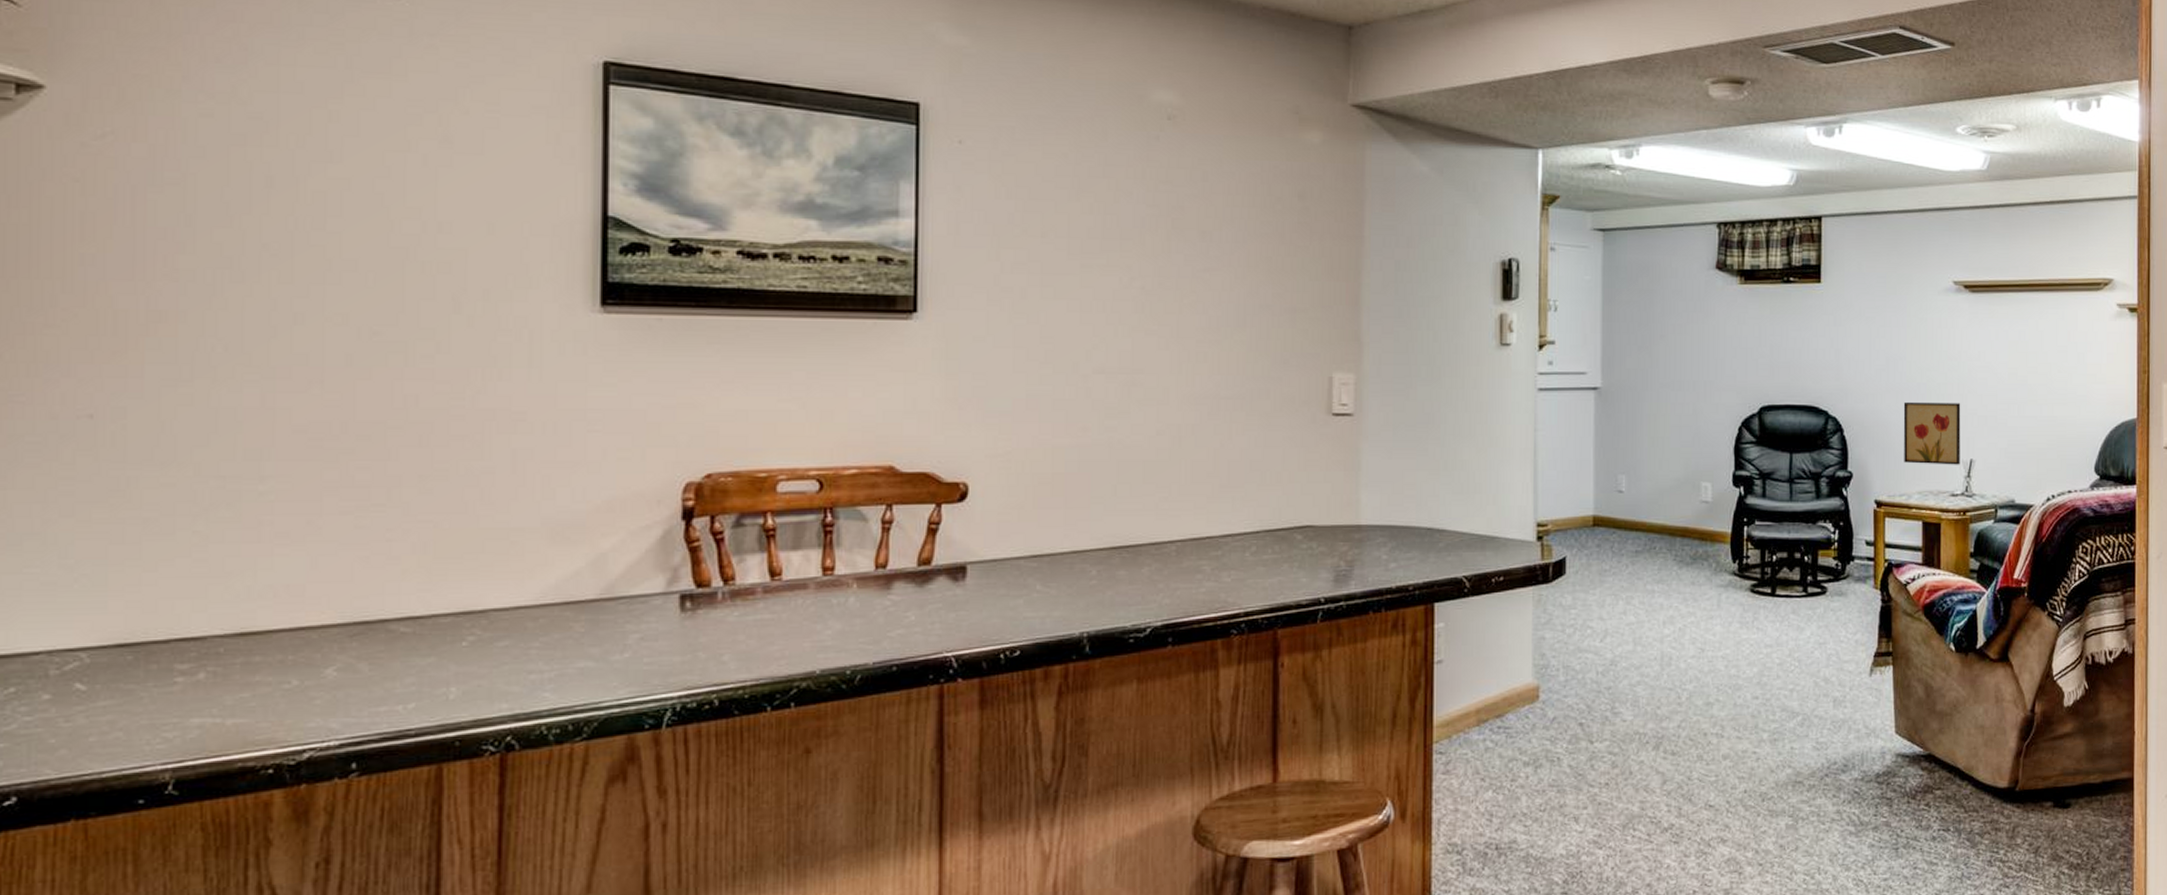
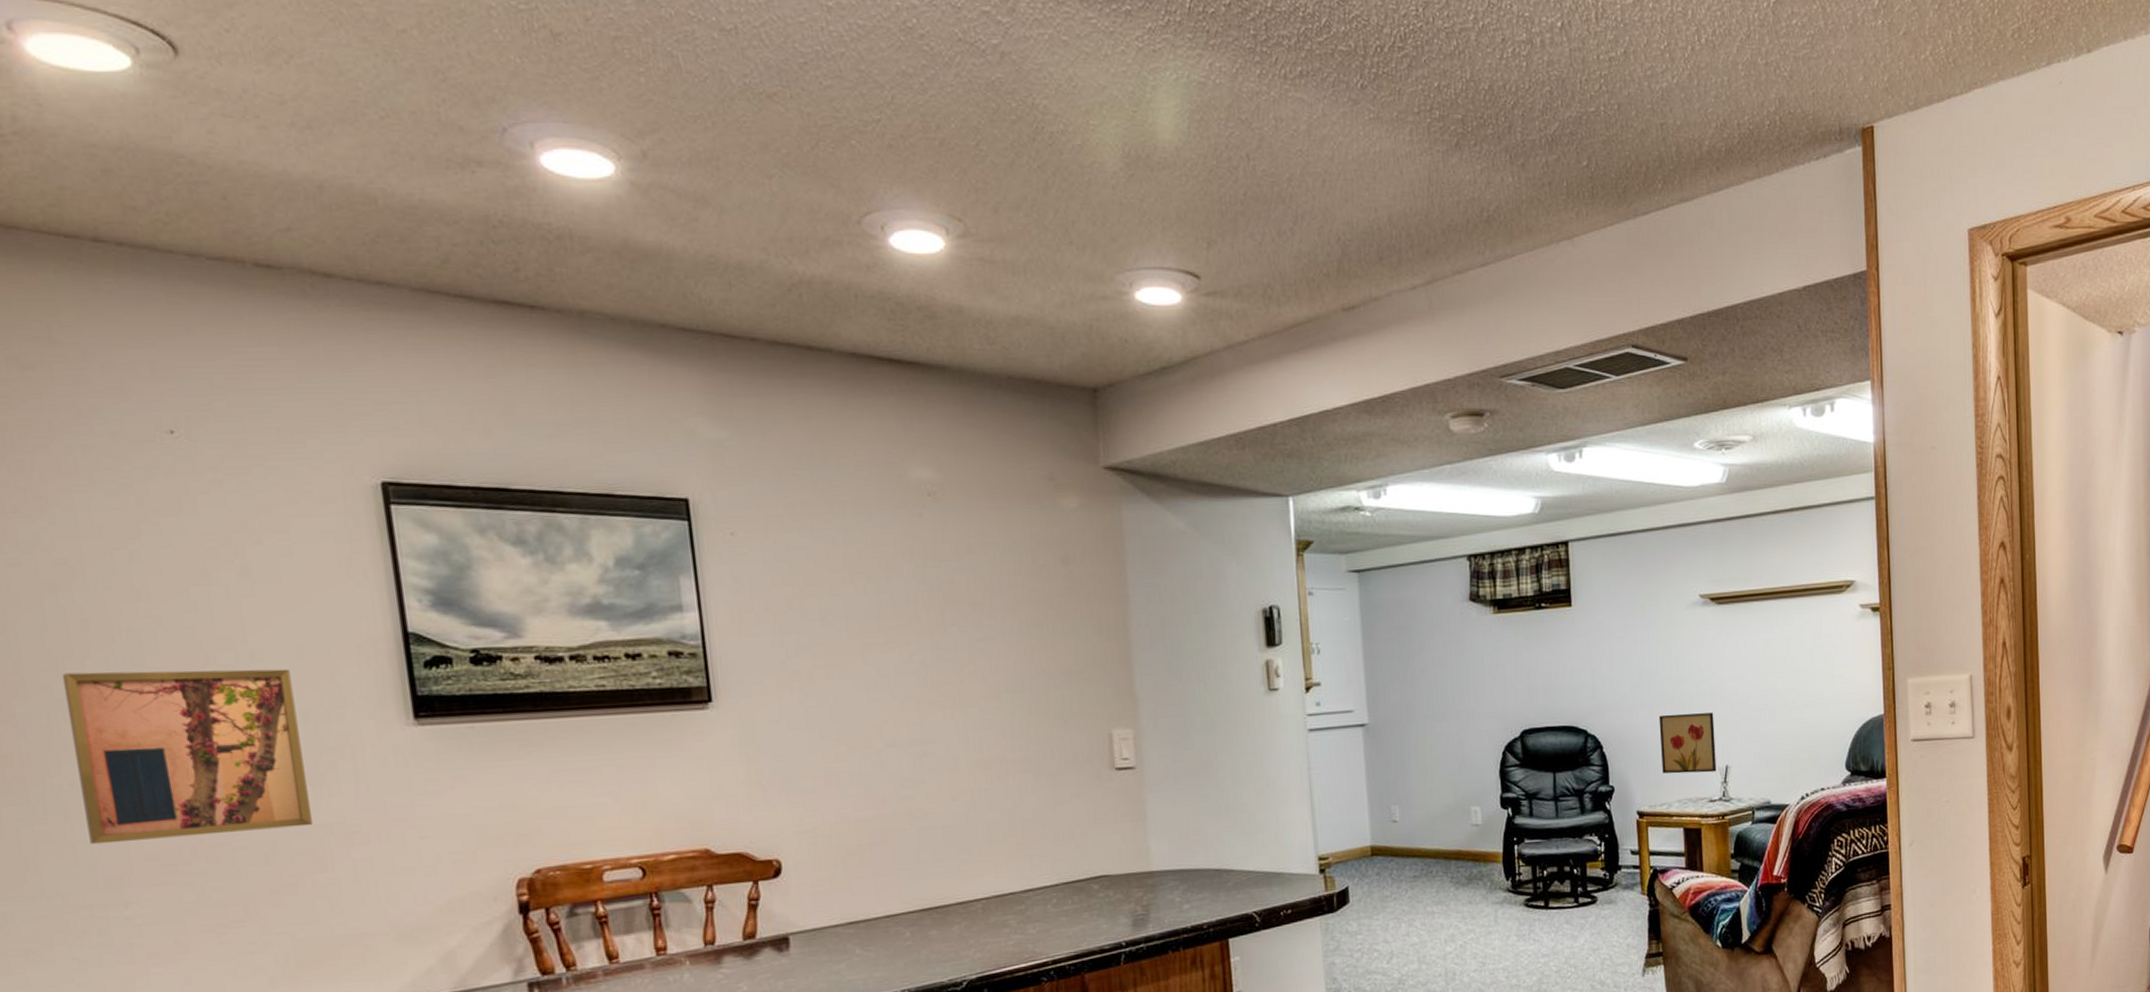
wall art: none [234,230,477,412] -> present [61,669,312,845]

